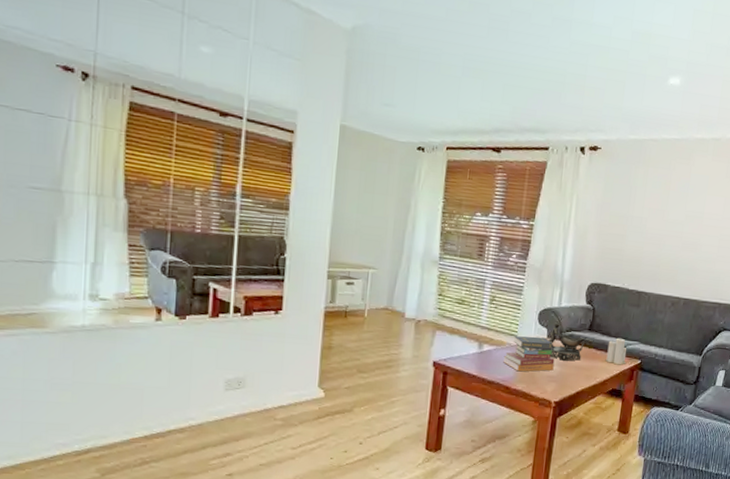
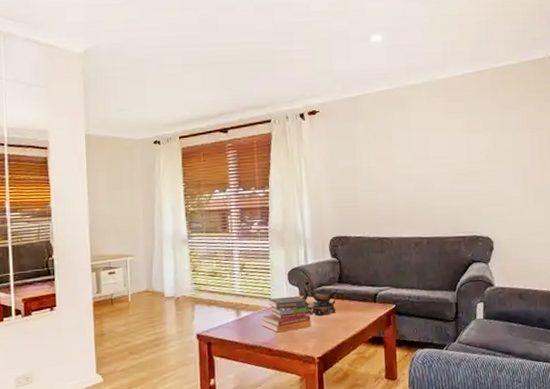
candle: present [605,337,627,365] -> none [360,284,381,313]

